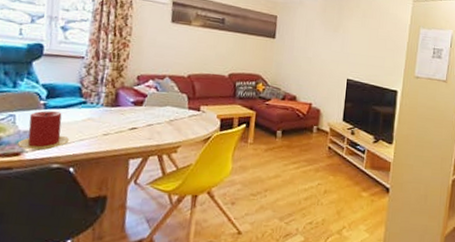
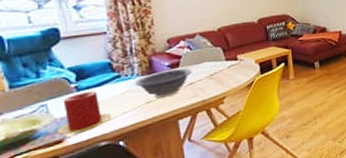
decorative bowl: none [98,106,154,134] -> present [135,68,192,98]

